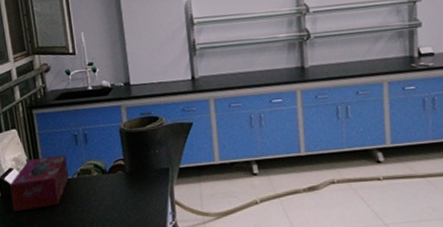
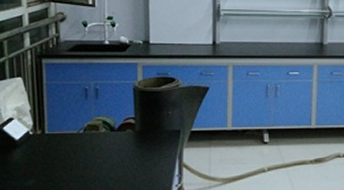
tissue box: present [10,155,69,212] -> none [8,109,75,164]

